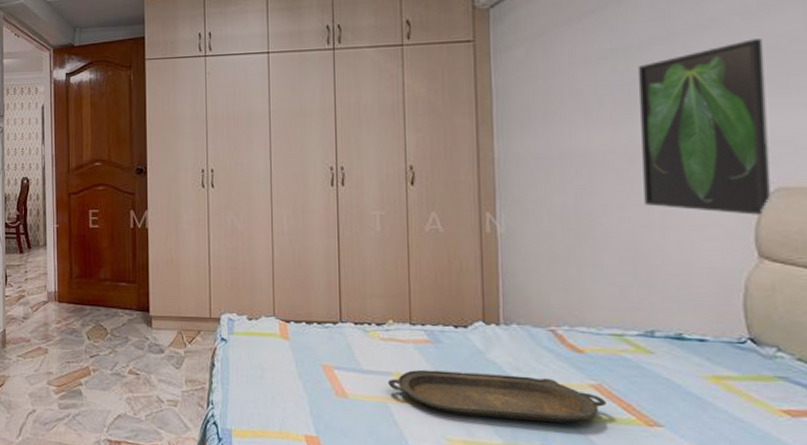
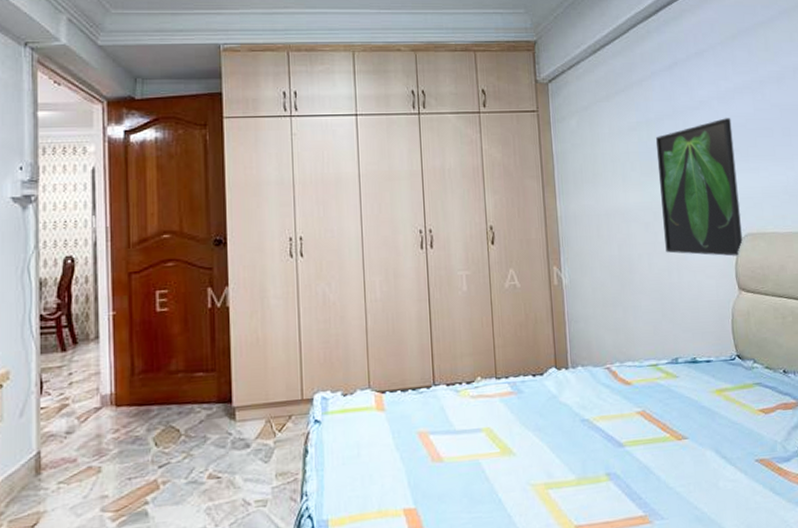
serving tray: present [388,369,606,423] -> none [479,411,649,459]

